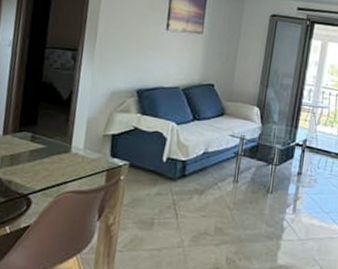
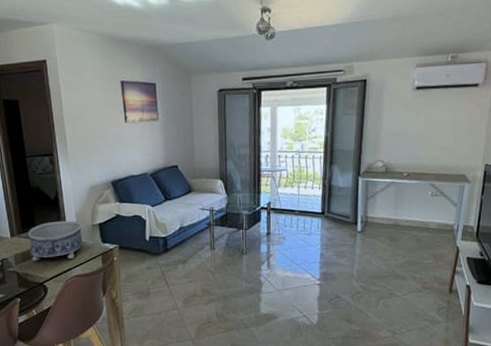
decorative bowl: none [22,124,92,171] -> present [28,220,83,262]

